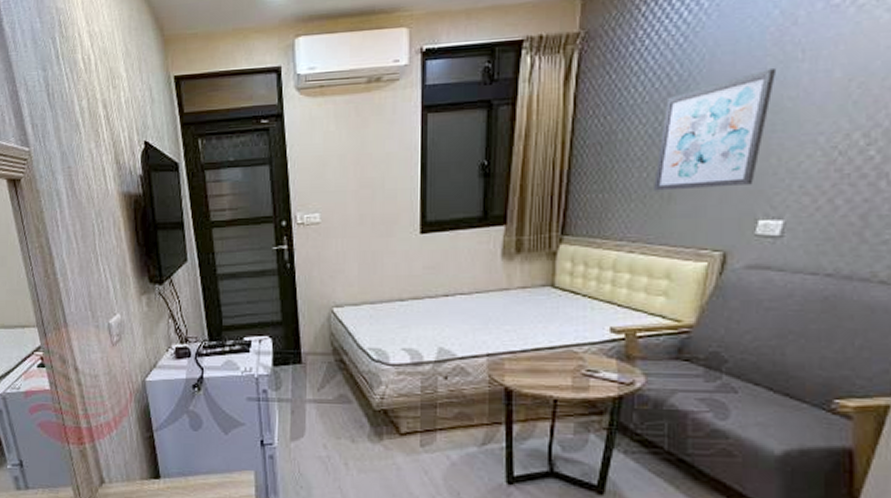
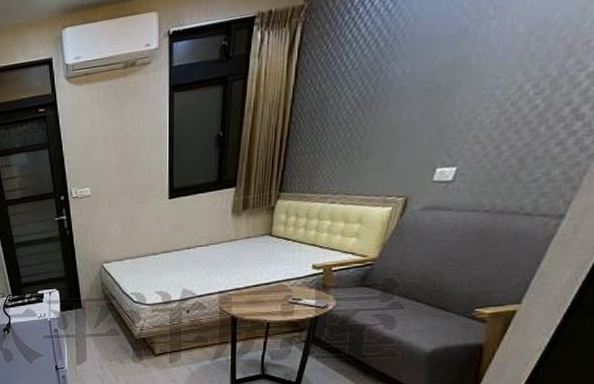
wall art: present [654,69,775,191] -> none [355,28,468,149]

